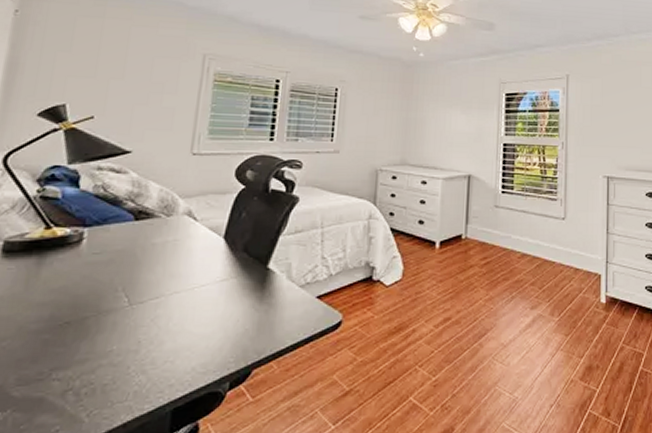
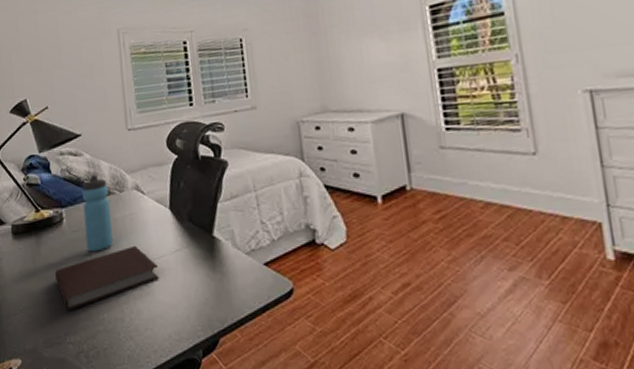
notebook: none [54,272,196,343] -> present [55,245,159,311]
water bottle: none [108,195,154,278] -> present [81,174,114,252]

